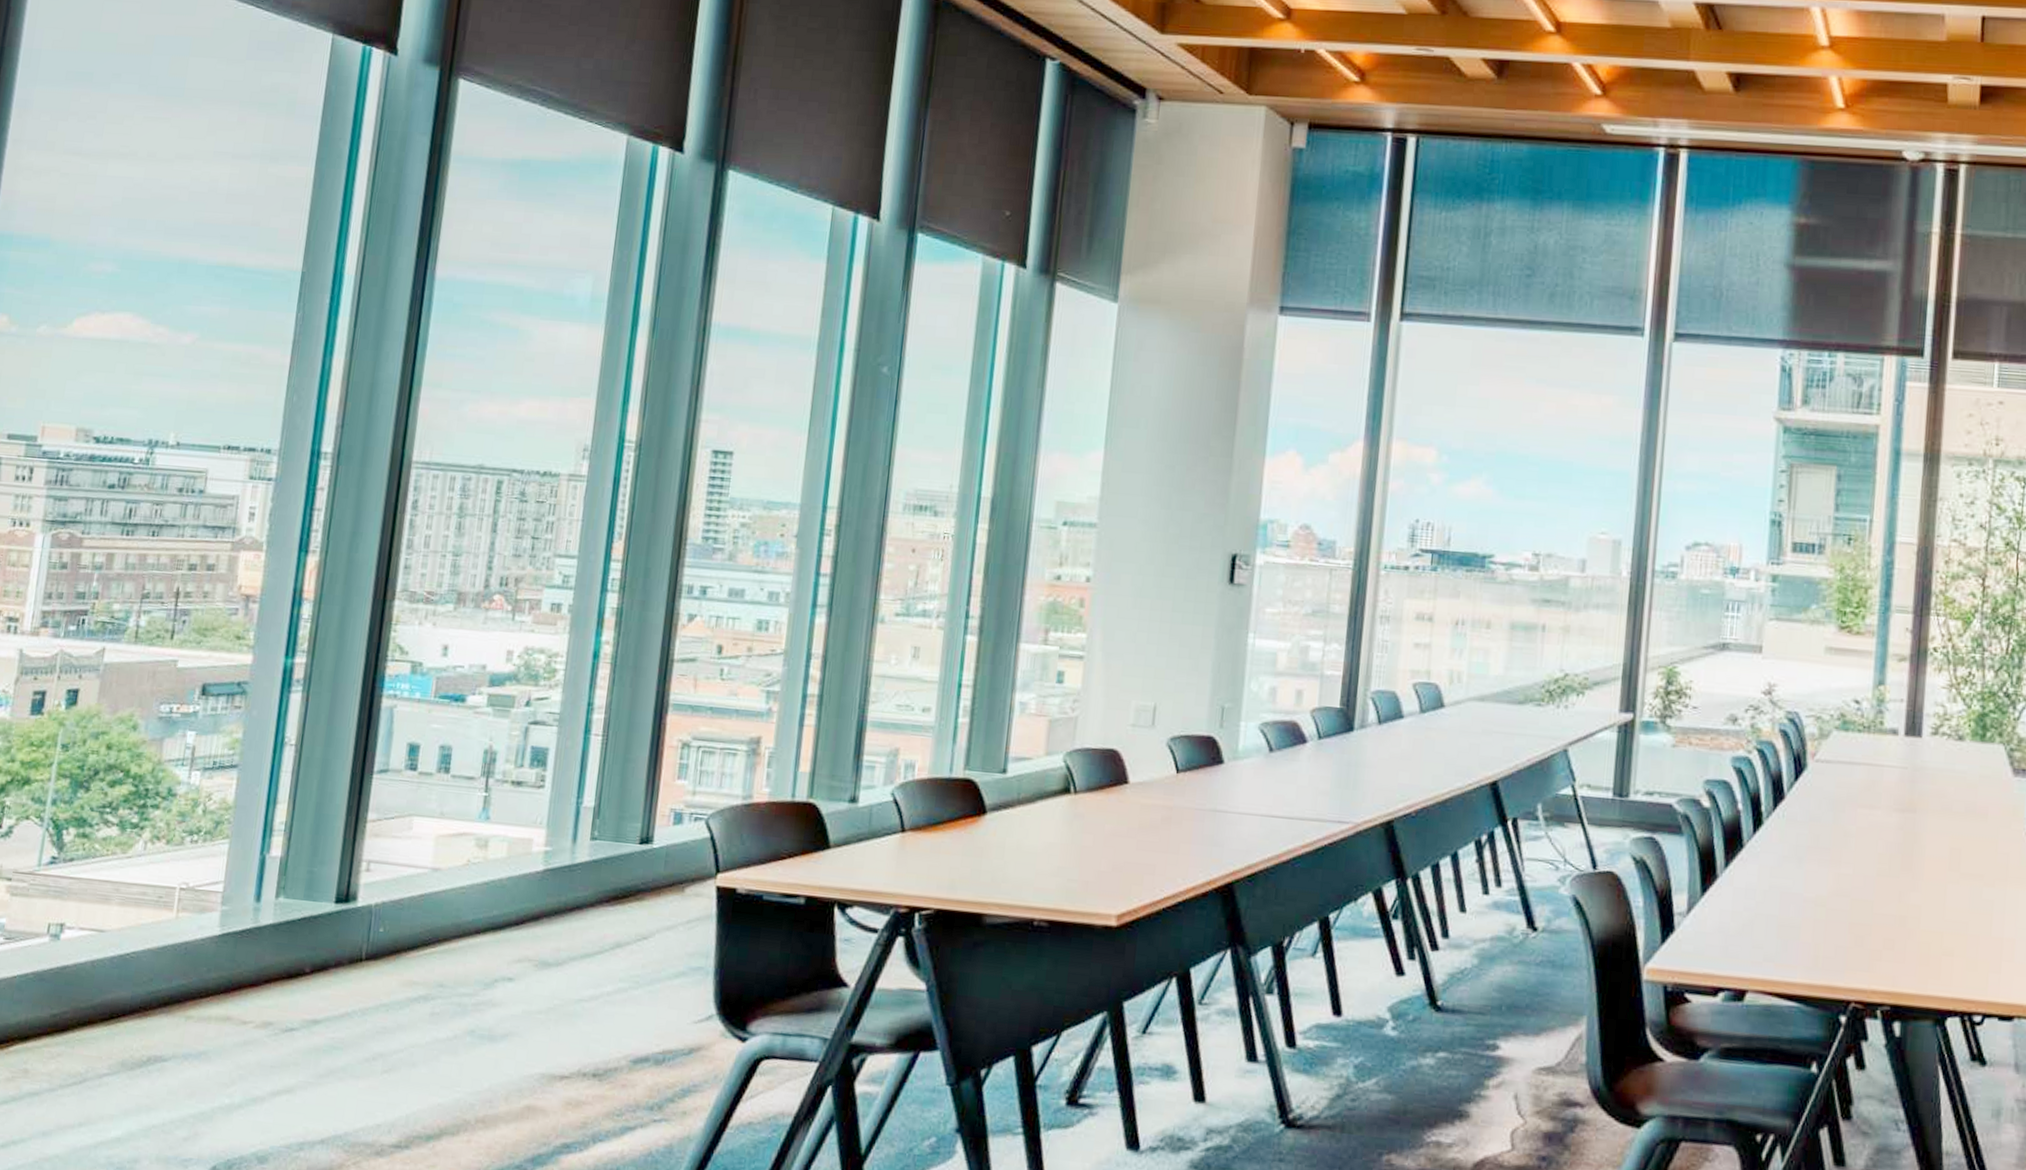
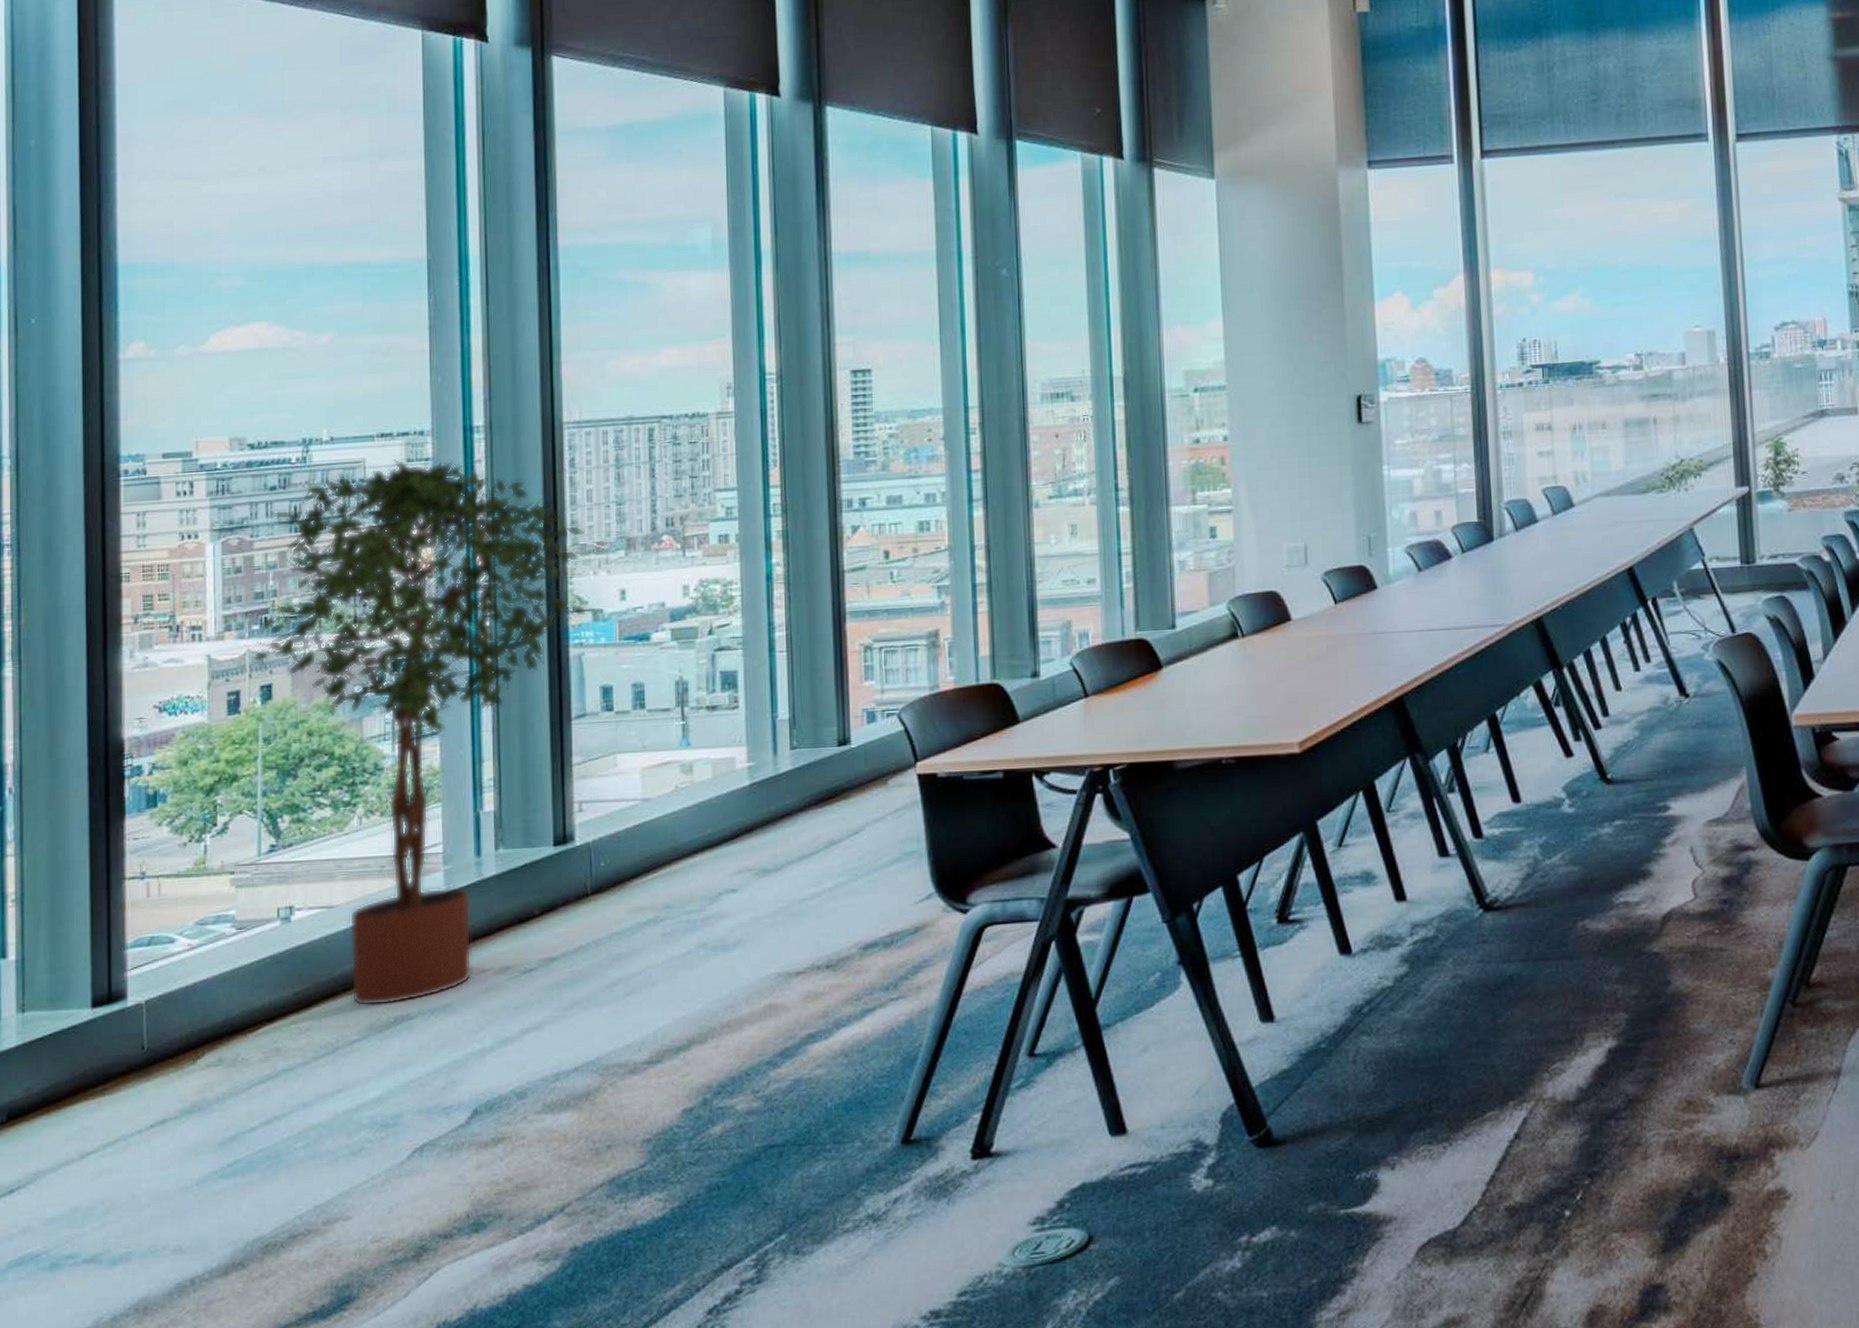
potted tree: none [64,475,419,1043] -> present [253,459,599,1007]

